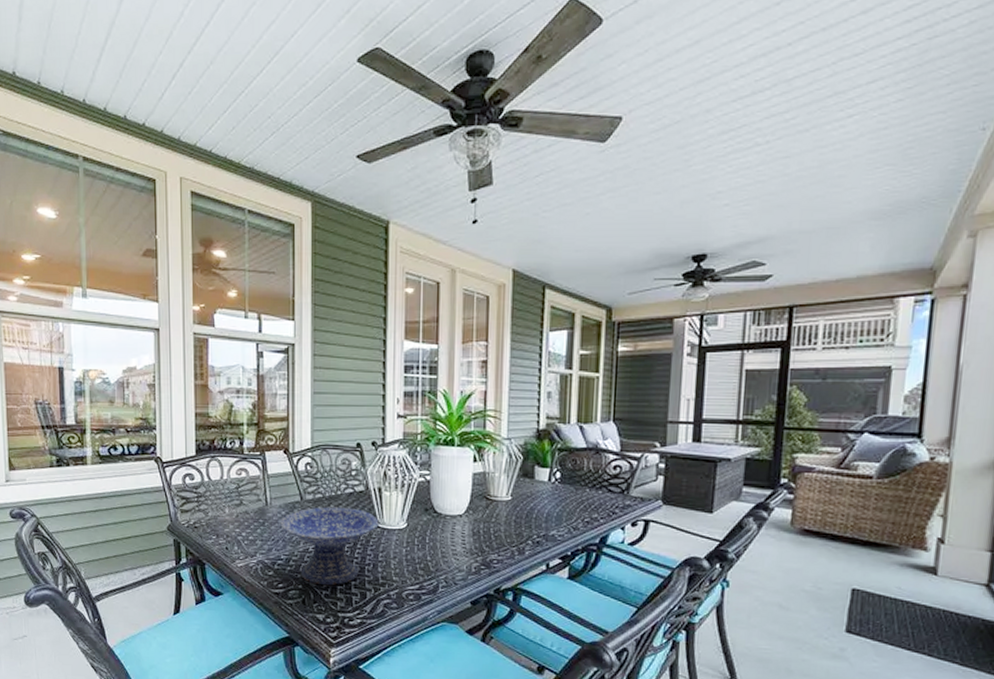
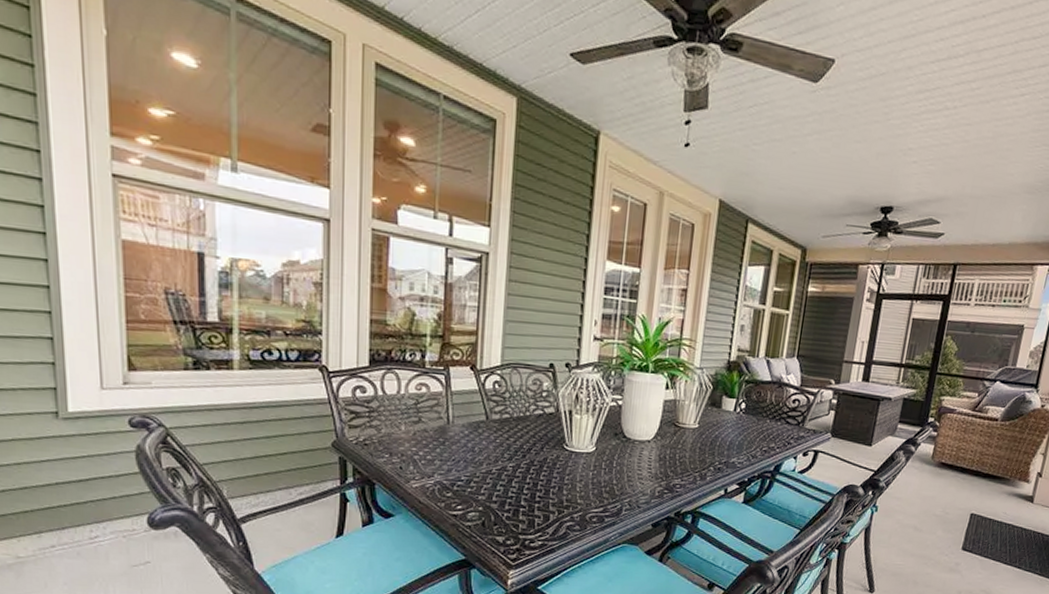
decorative bowl: present [280,507,379,586] -> none [462,427,568,508]

